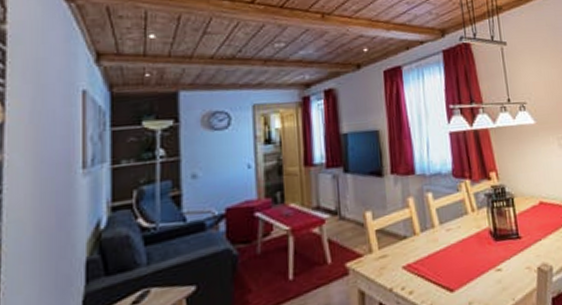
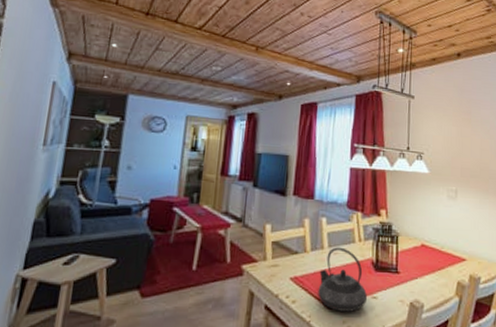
teapot: none [434,221,491,294] -> present [318,247,367,312]

